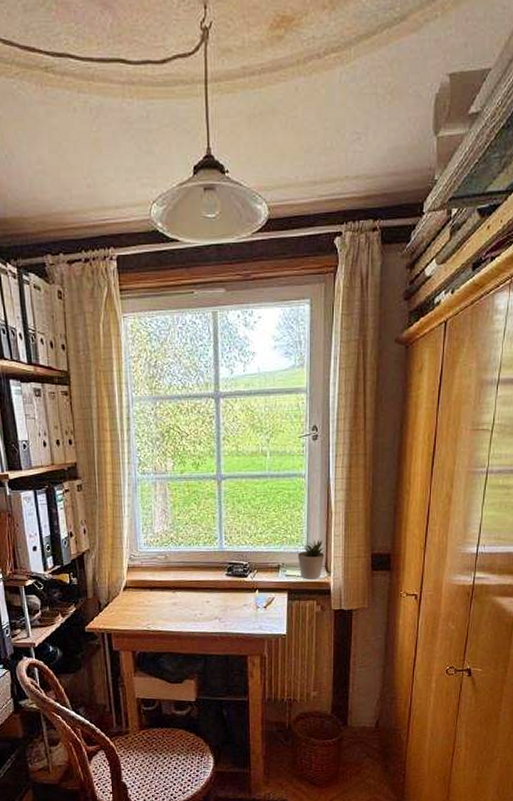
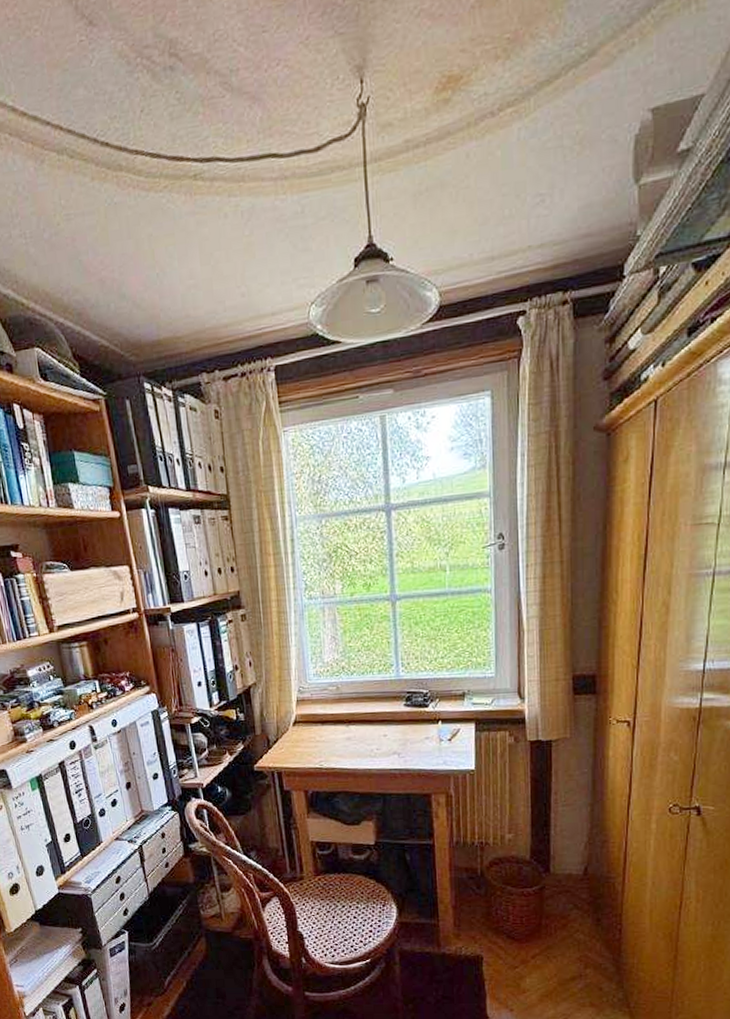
potted plant: present [297,539,325,580] -> none [485,661,517,708]

